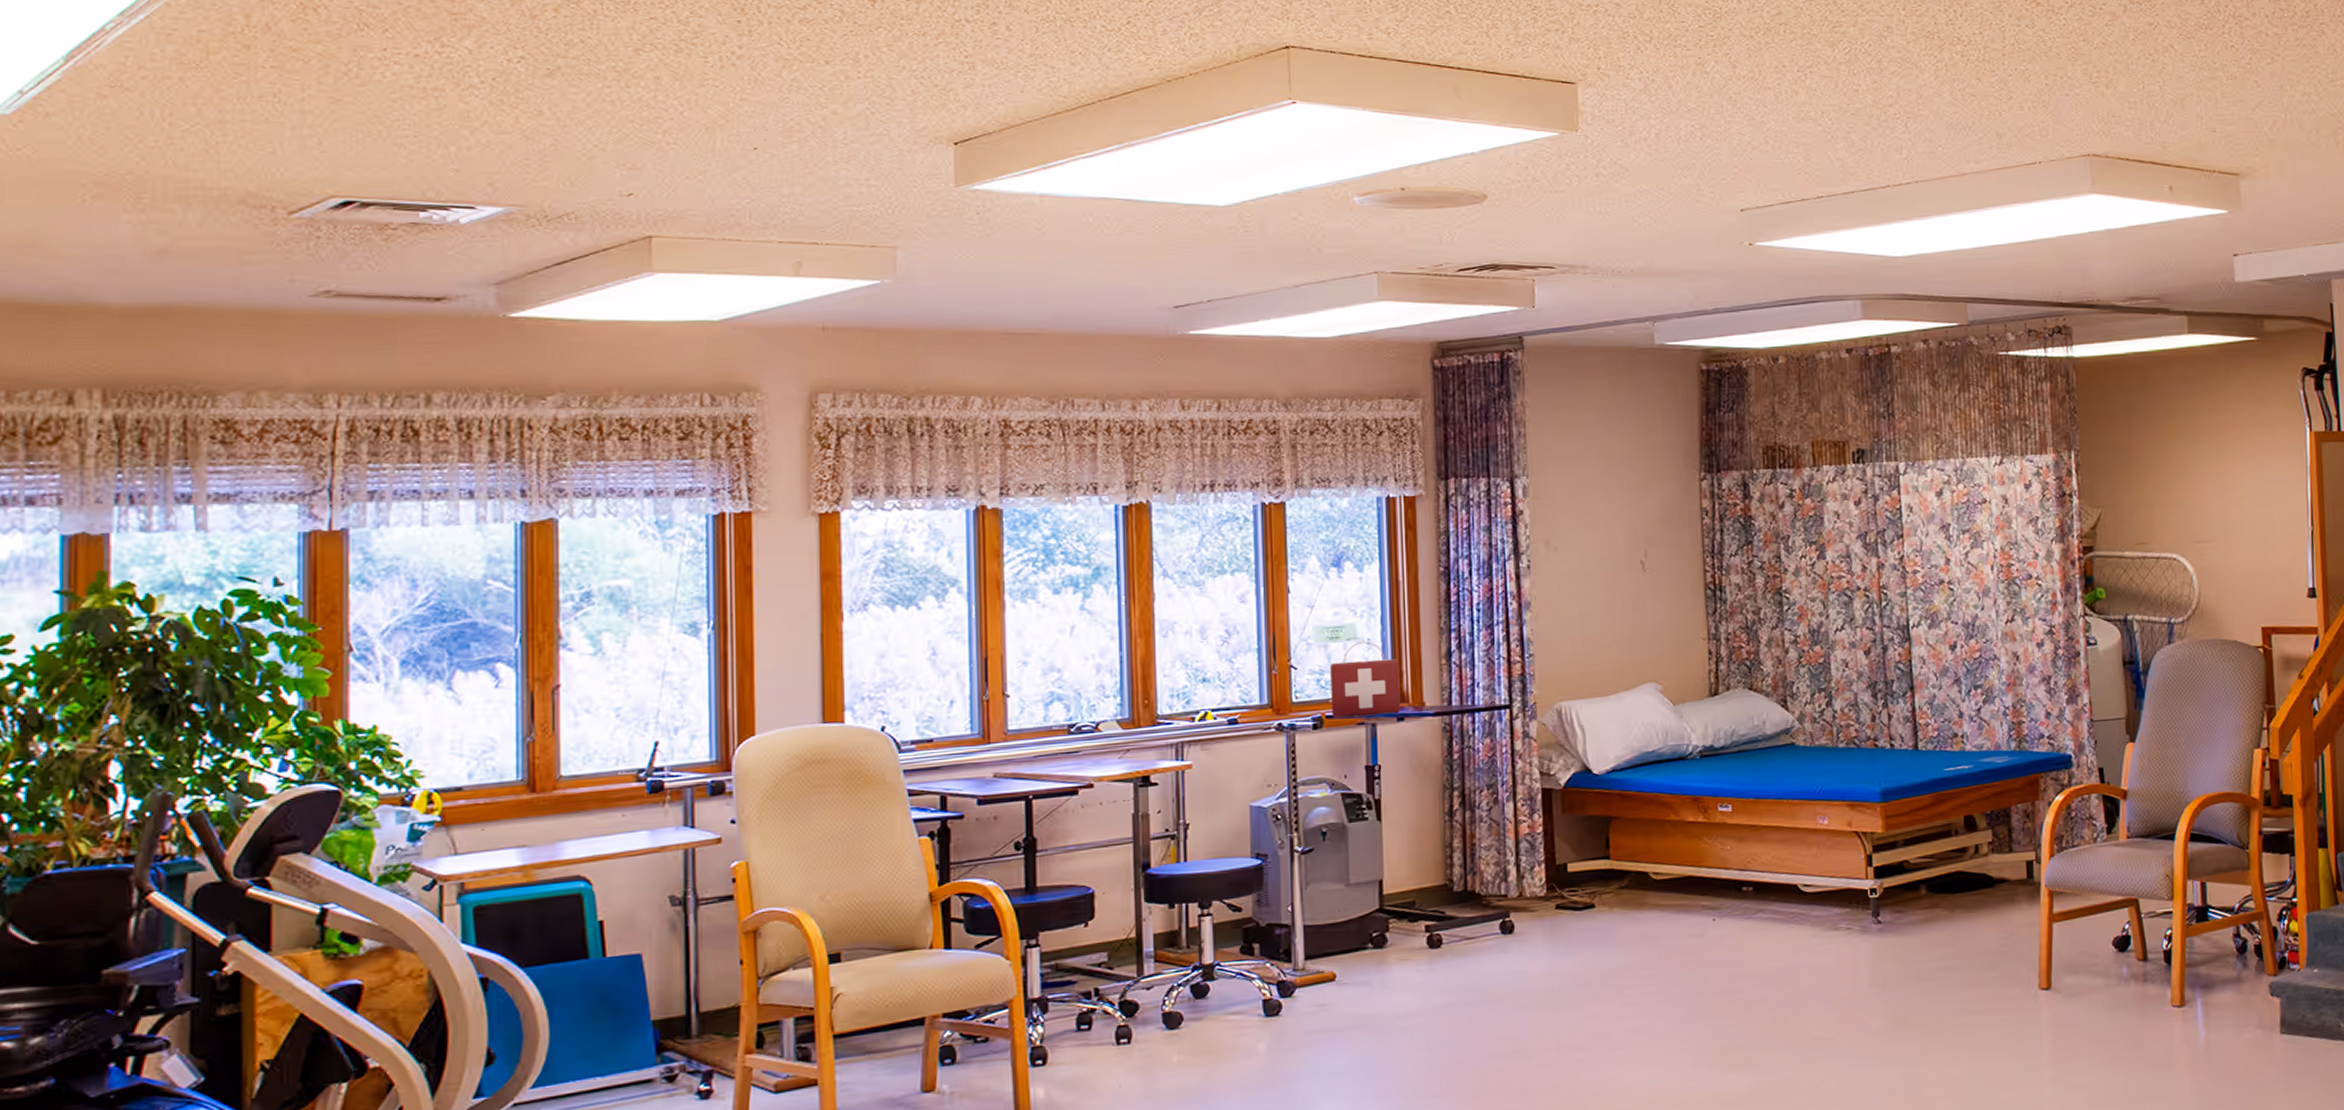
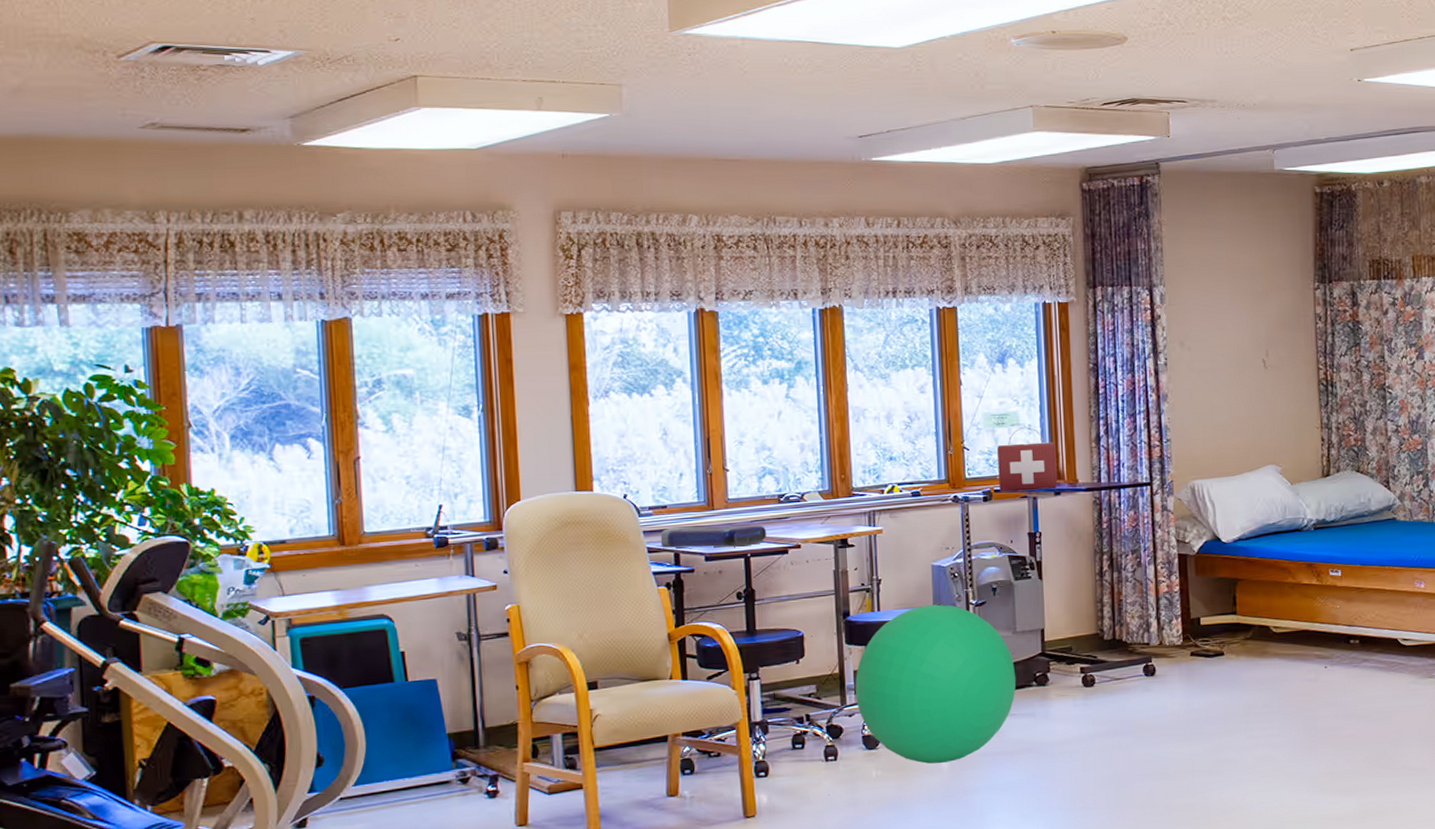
towel: none [924,761,1054,790] -> present [660,525,767,548]
exercise ball: none [1155,852,1349,1045] -> present [855,604,1016,764]

